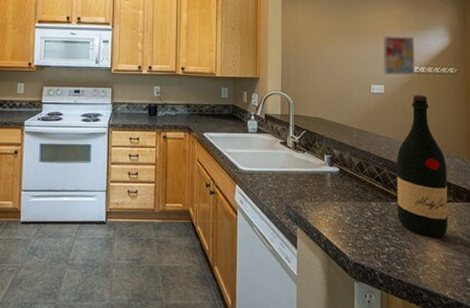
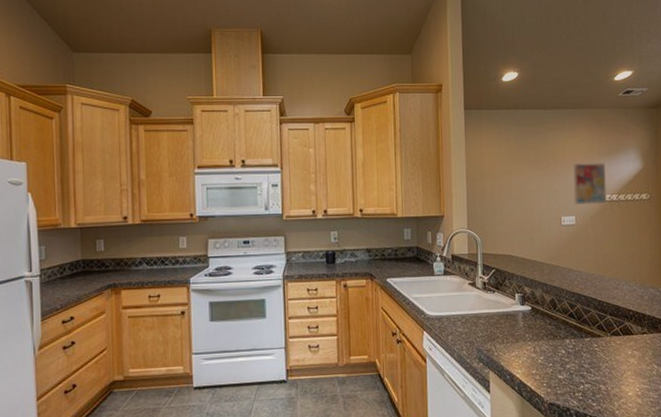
wine bottle: present [396,95,448,238] -> none [589,224,643,372]

